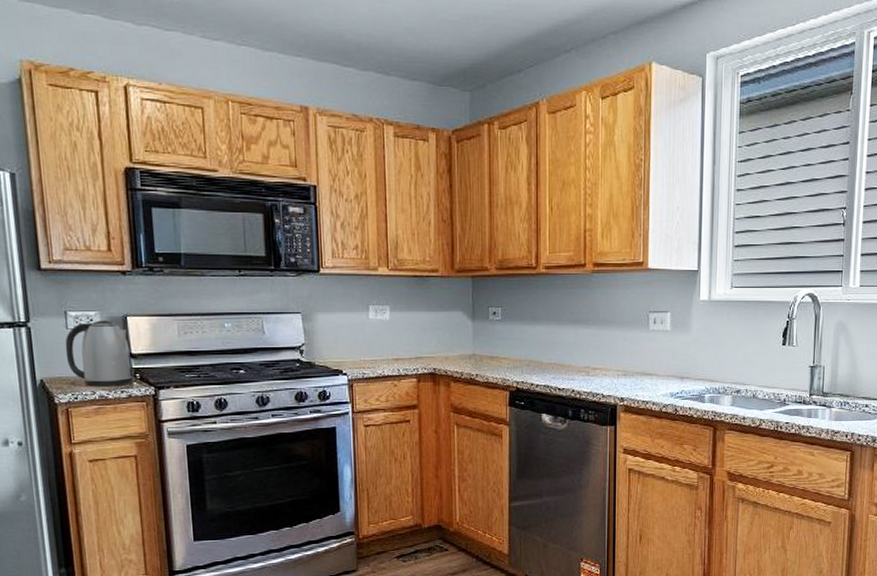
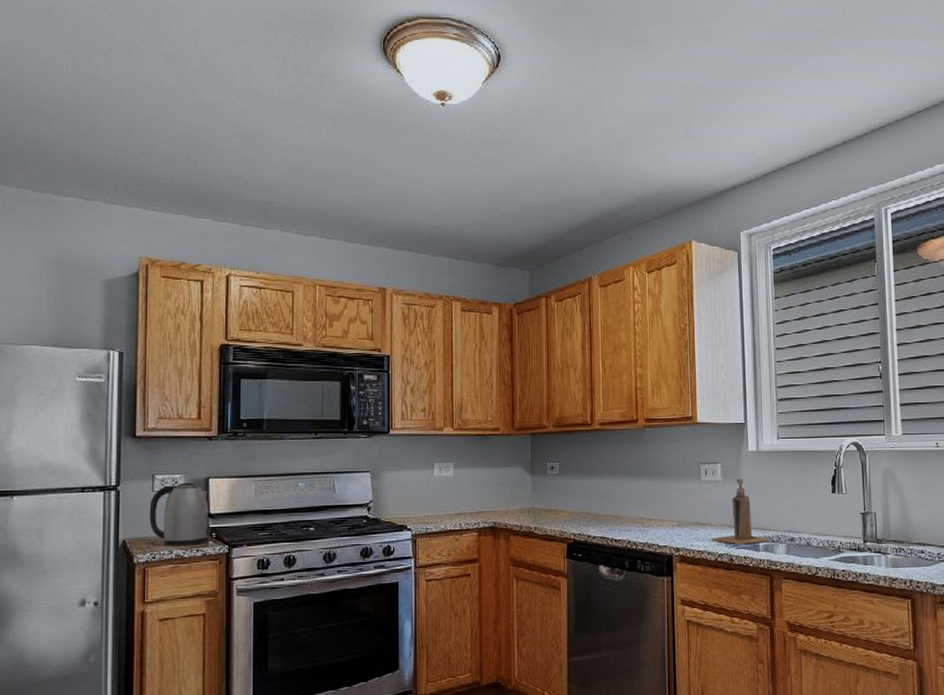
soap dispenser: none [658,329,716,396] -> present [712,479,770,545]

